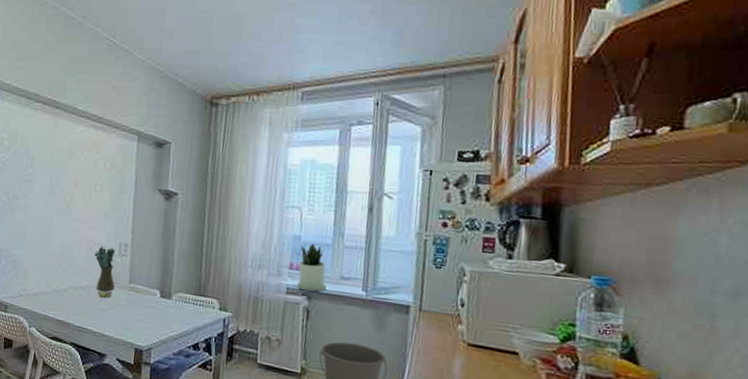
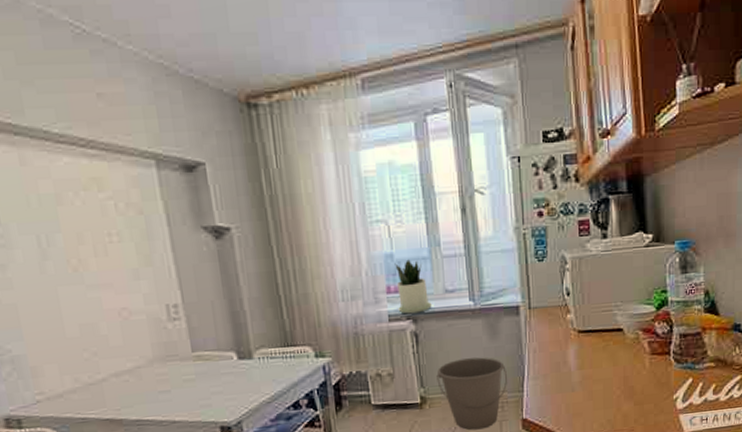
vase: present [94,245,116,298] -> none [134,312,174,378]

